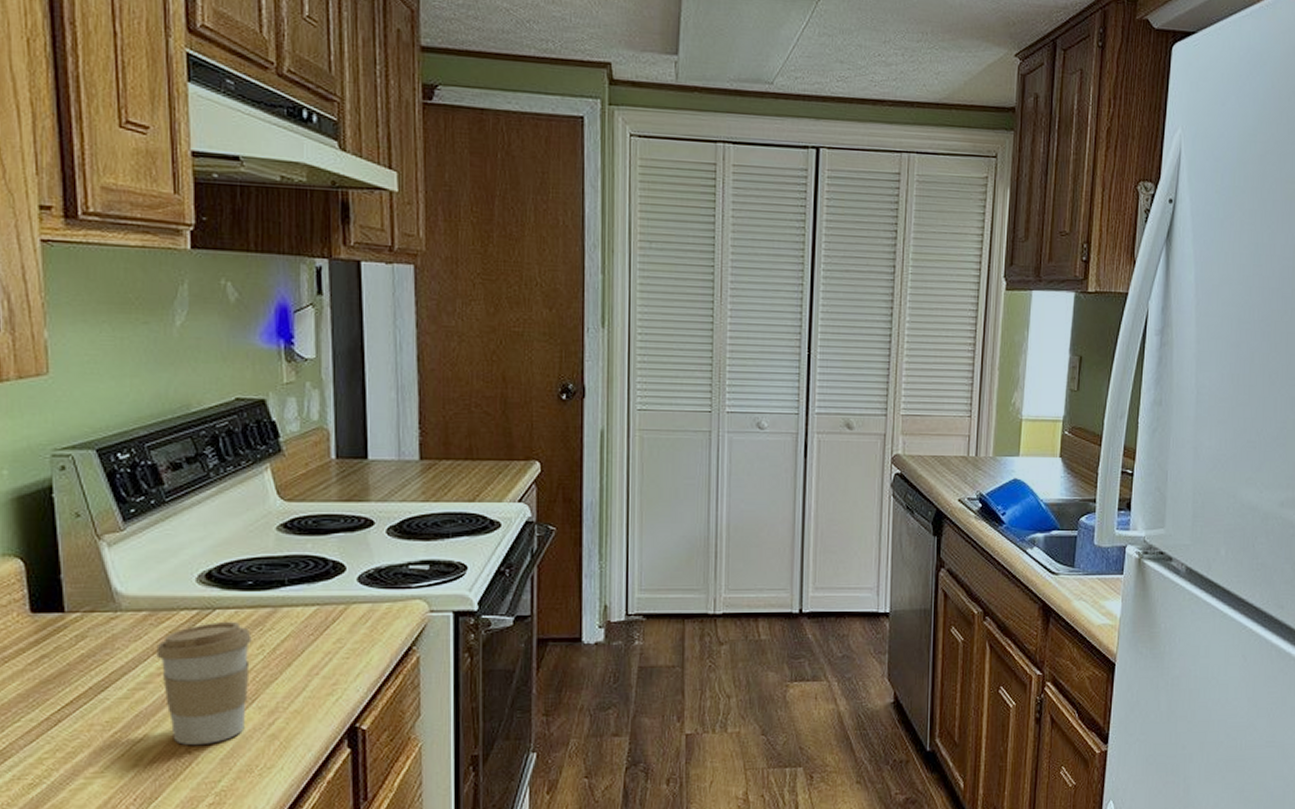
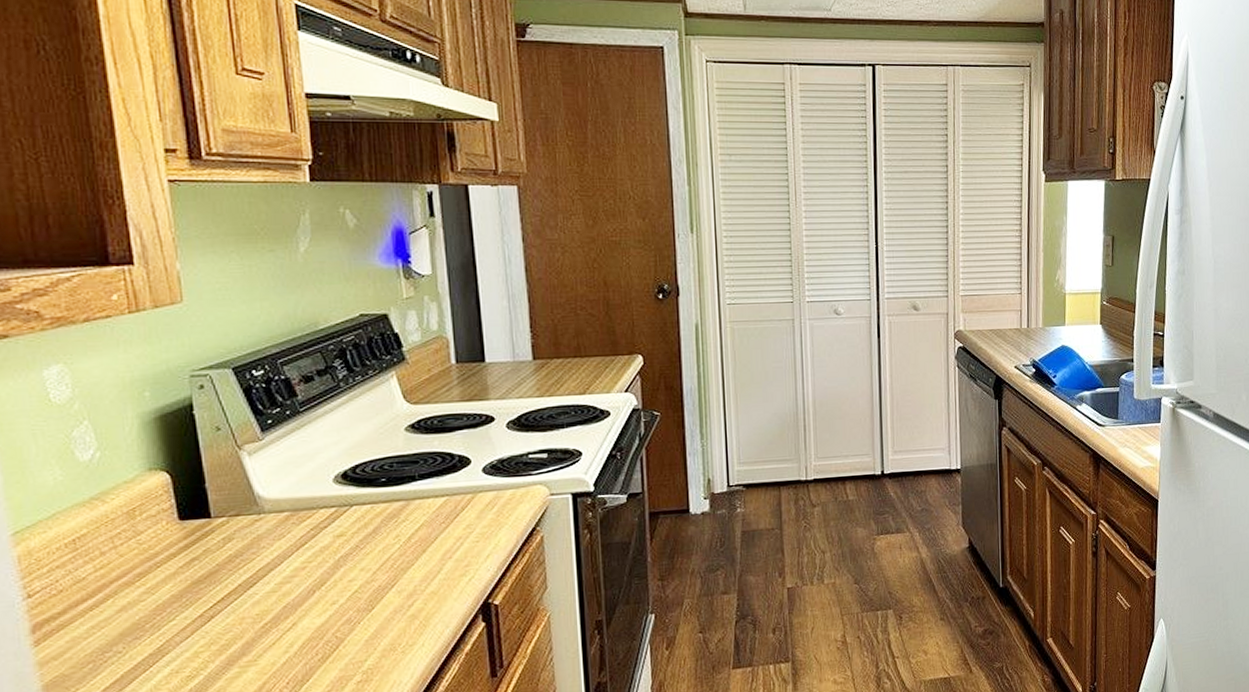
coffee cup: present [156,621,252,745] -> none [299,515,388,630]

